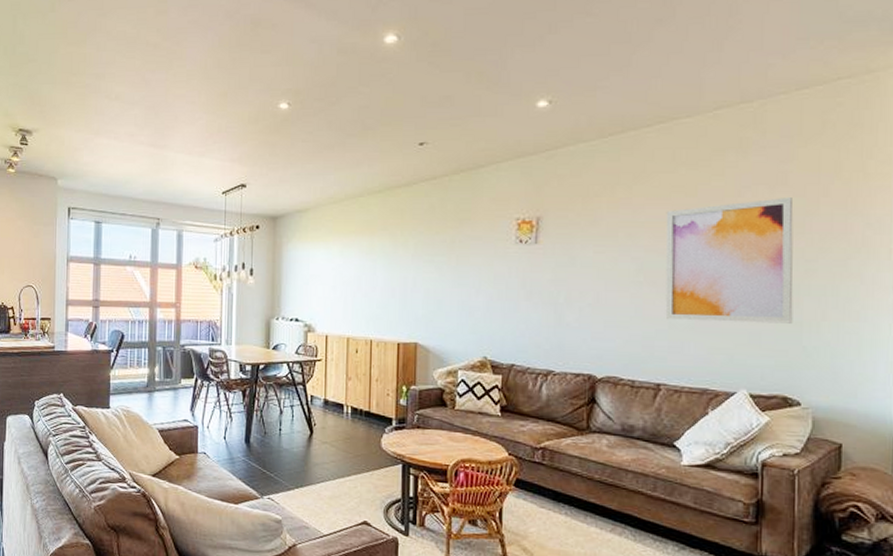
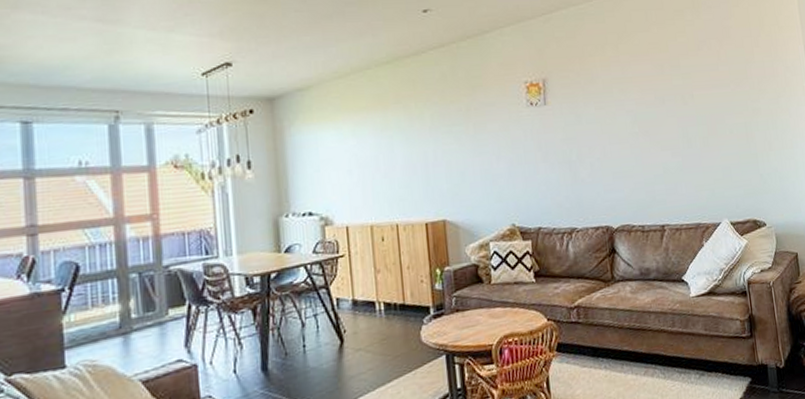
wall art: present [665,198,794,324] -> none [647,49,751,165]

